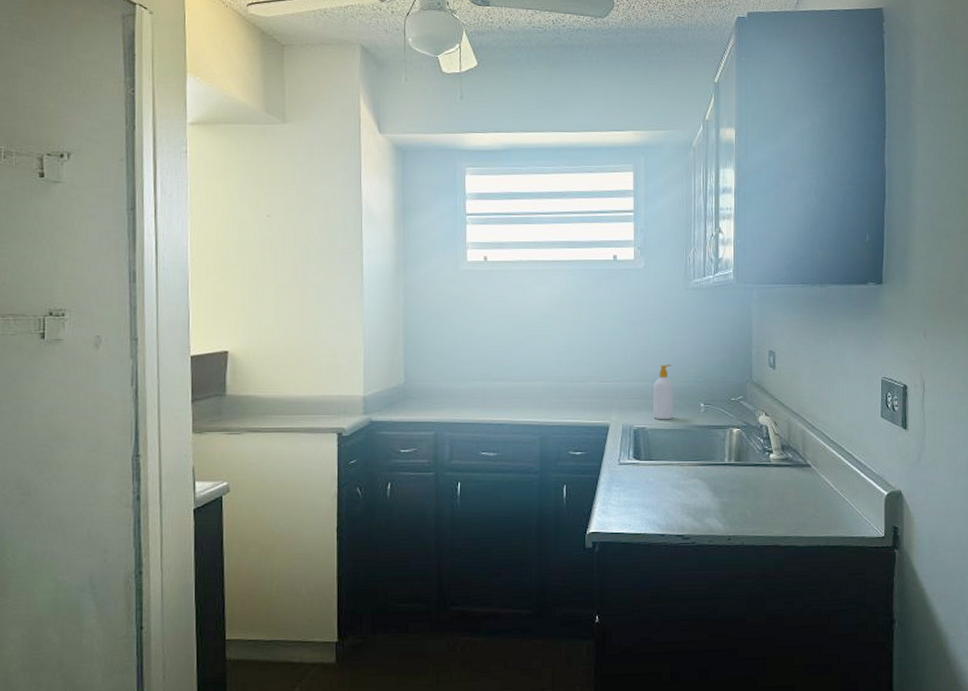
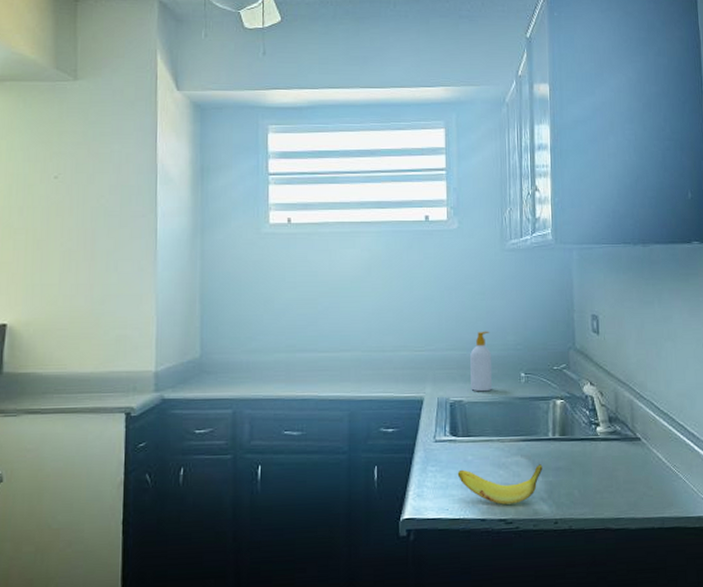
banana: none [639,487,718,522] -> present [457,464,543,505]

